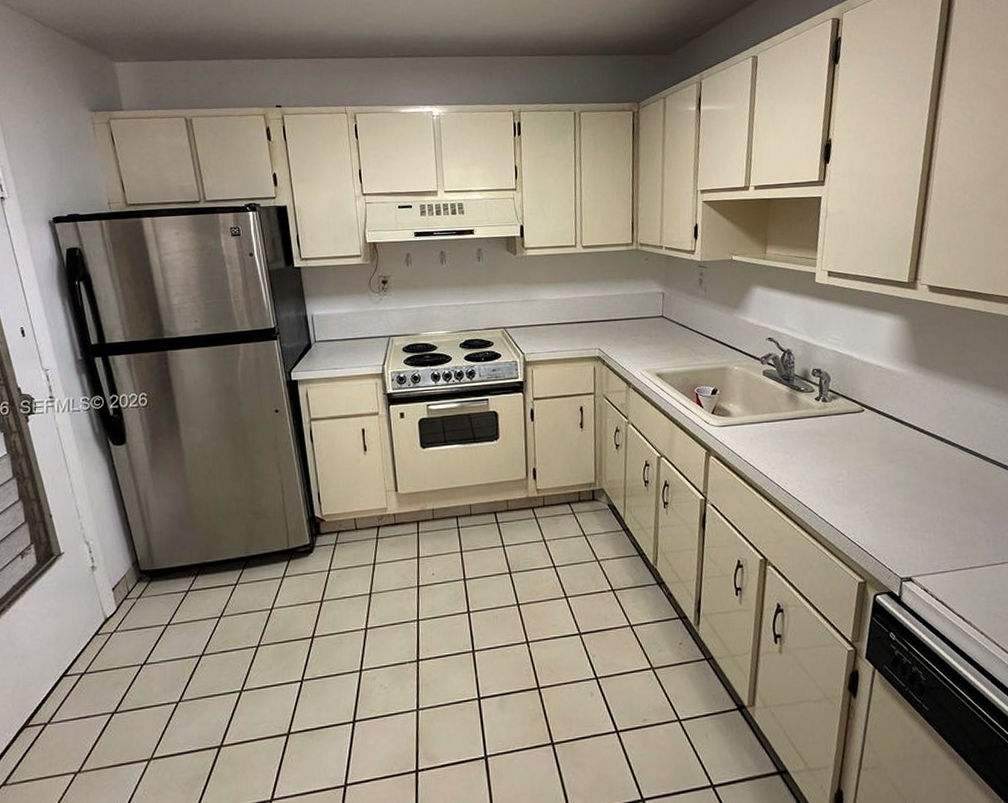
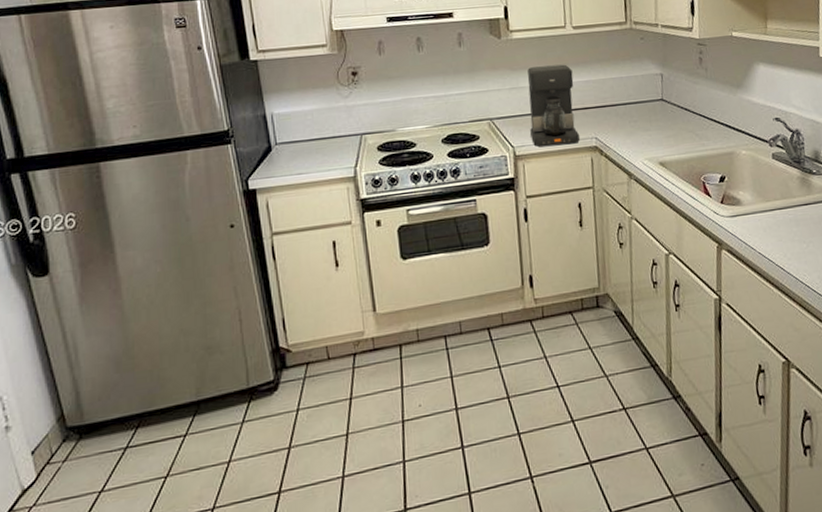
coffee maker: none [539,280,584,355] -> present [527,64,580,147]

